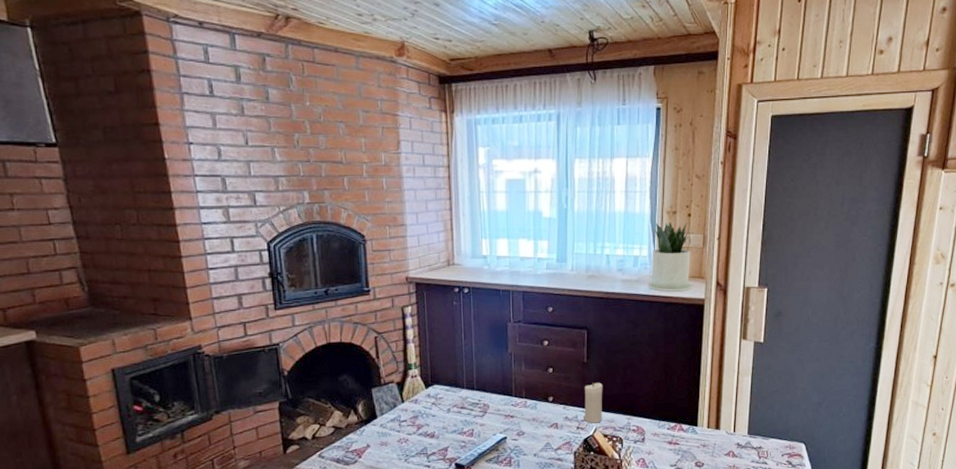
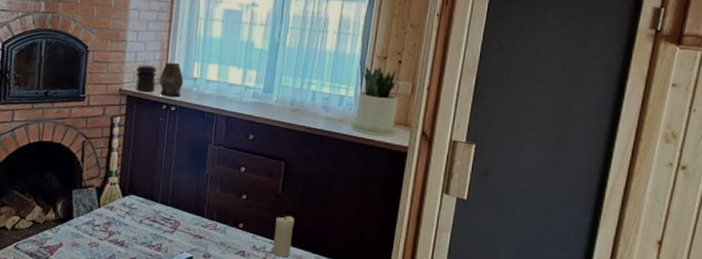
jar: none [420,247,444,278] -> present [135,64,157,93]
ceramic pot: none [448,242,473,279] -> present [160,62,184,98]

